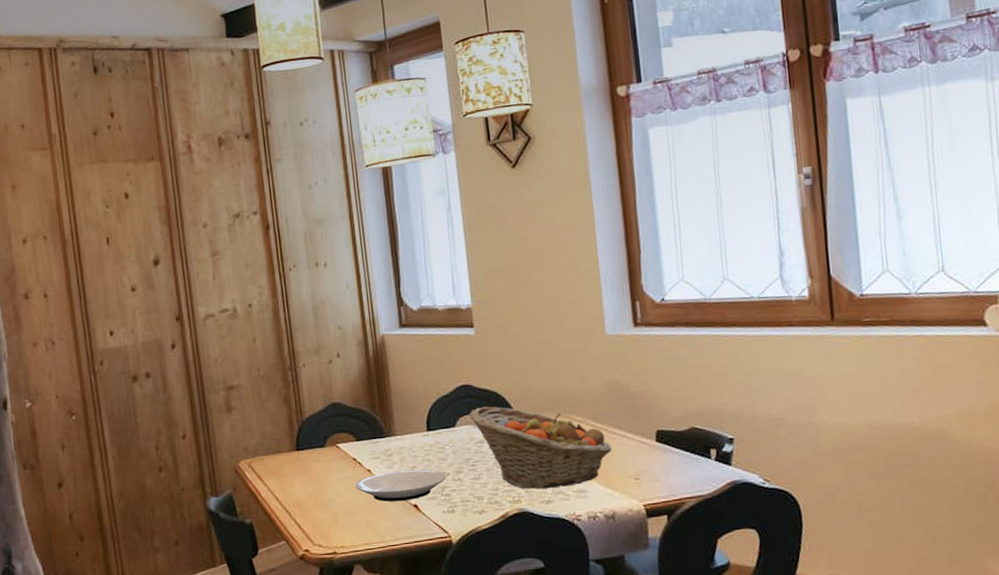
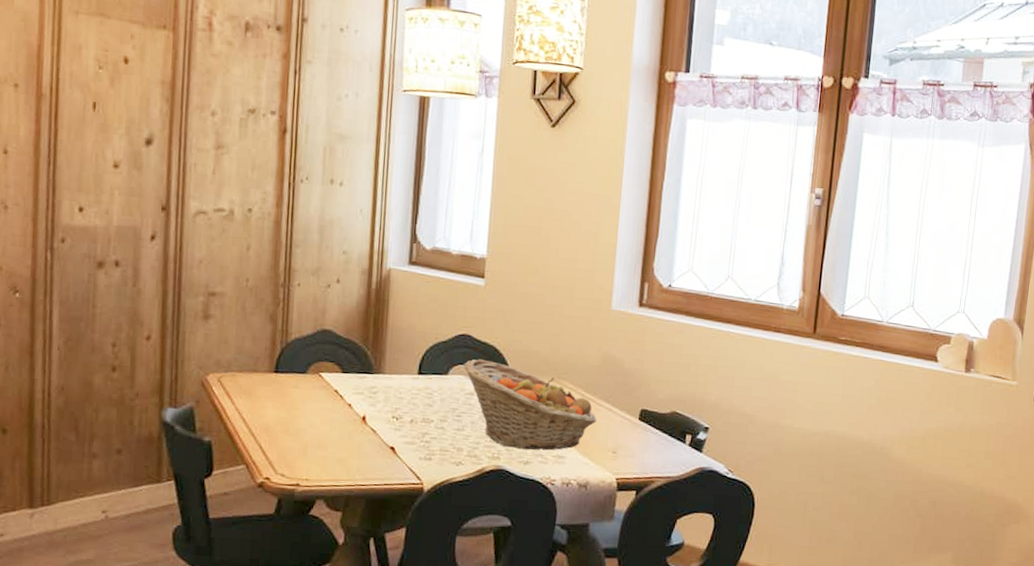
plate: present [355,469,447,502] -> none [332,409,430,442]

